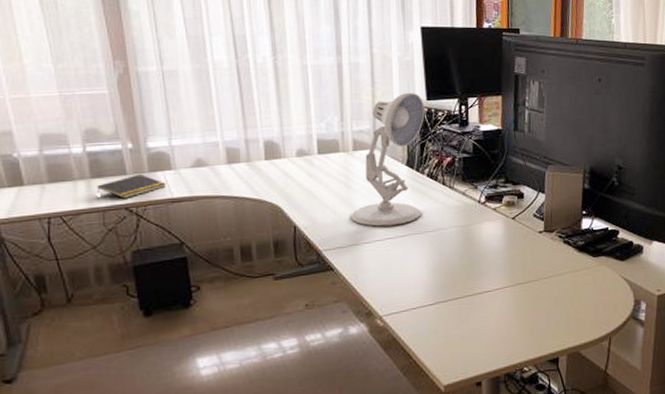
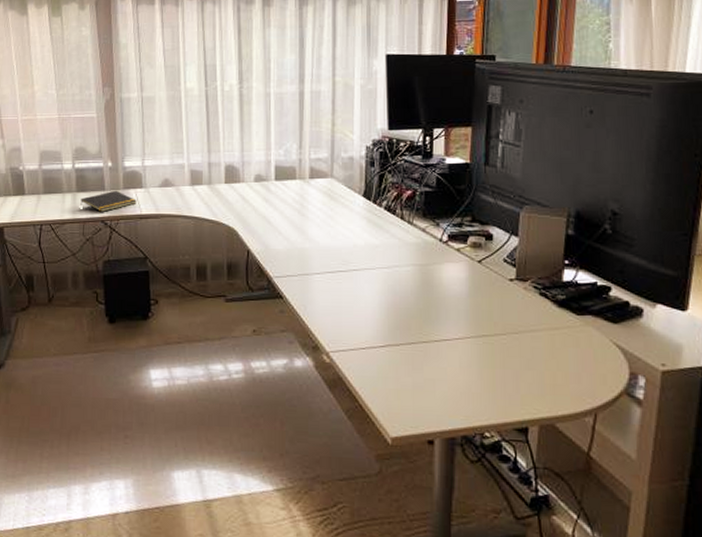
desk lamp: present [349,92,425,227] -> none [302,121,386,258]

